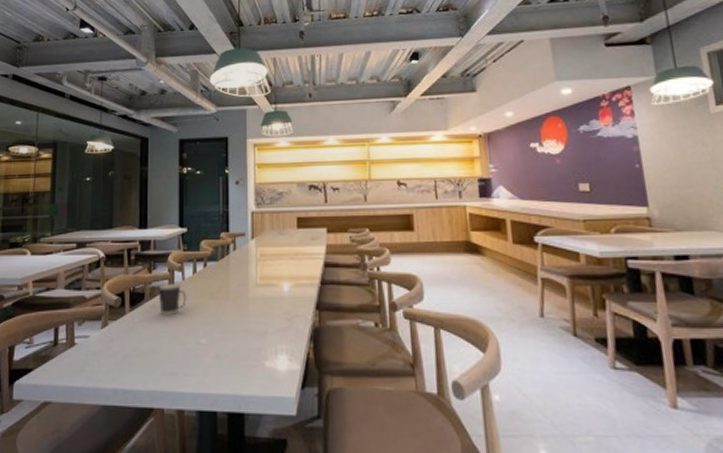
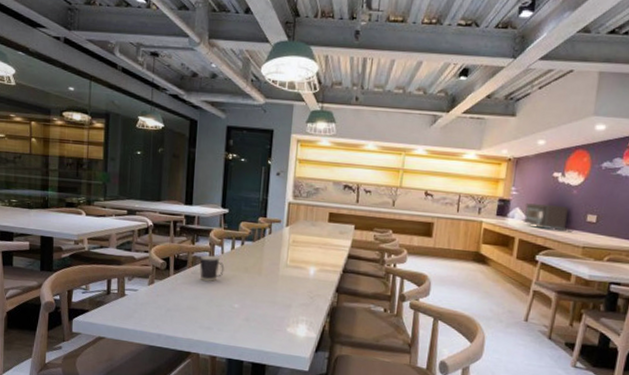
microwave: none [508,178,558,207] -> present [524,203,568,230]

